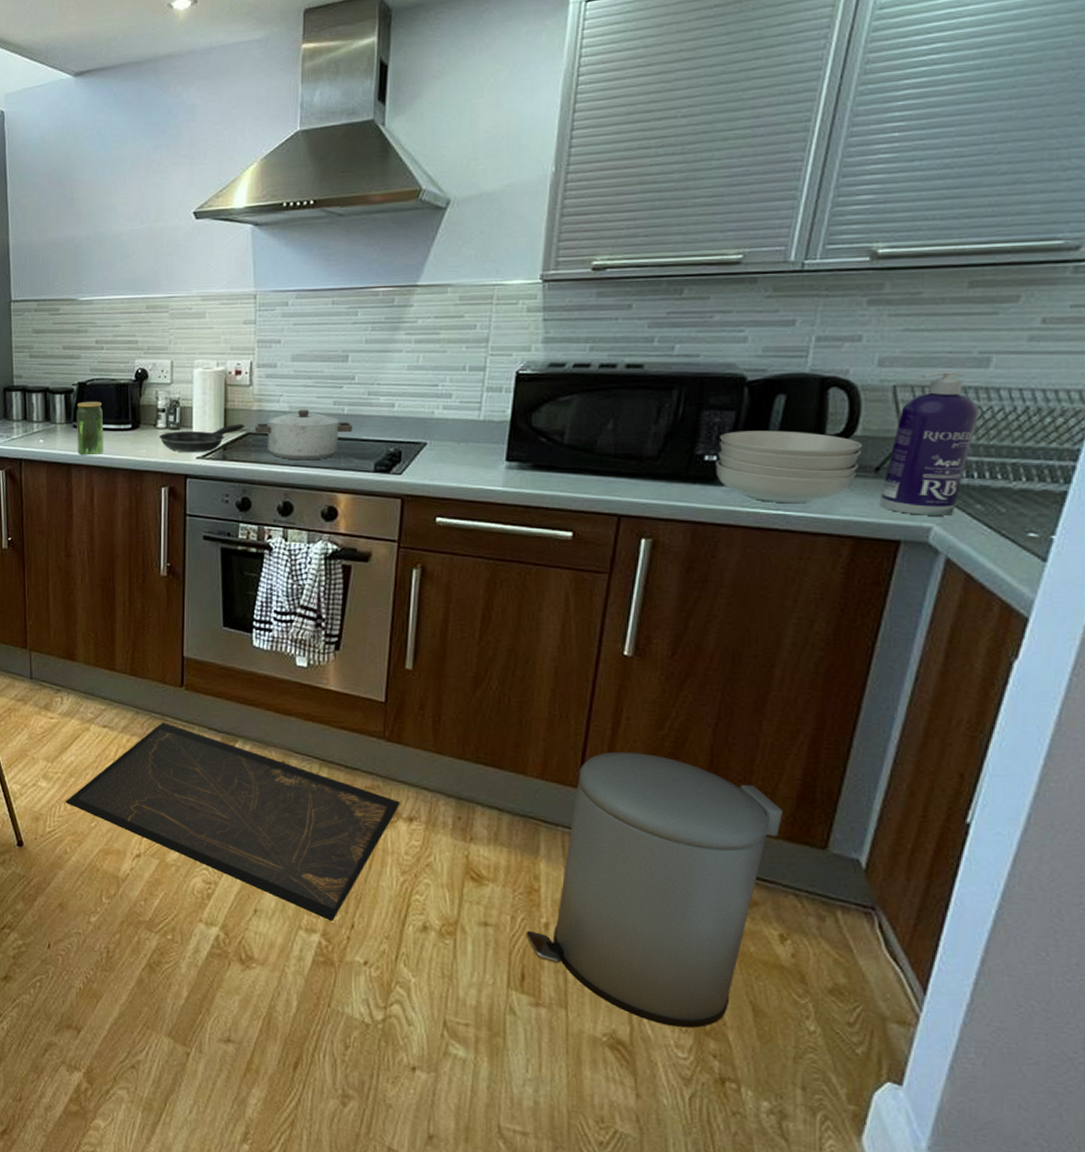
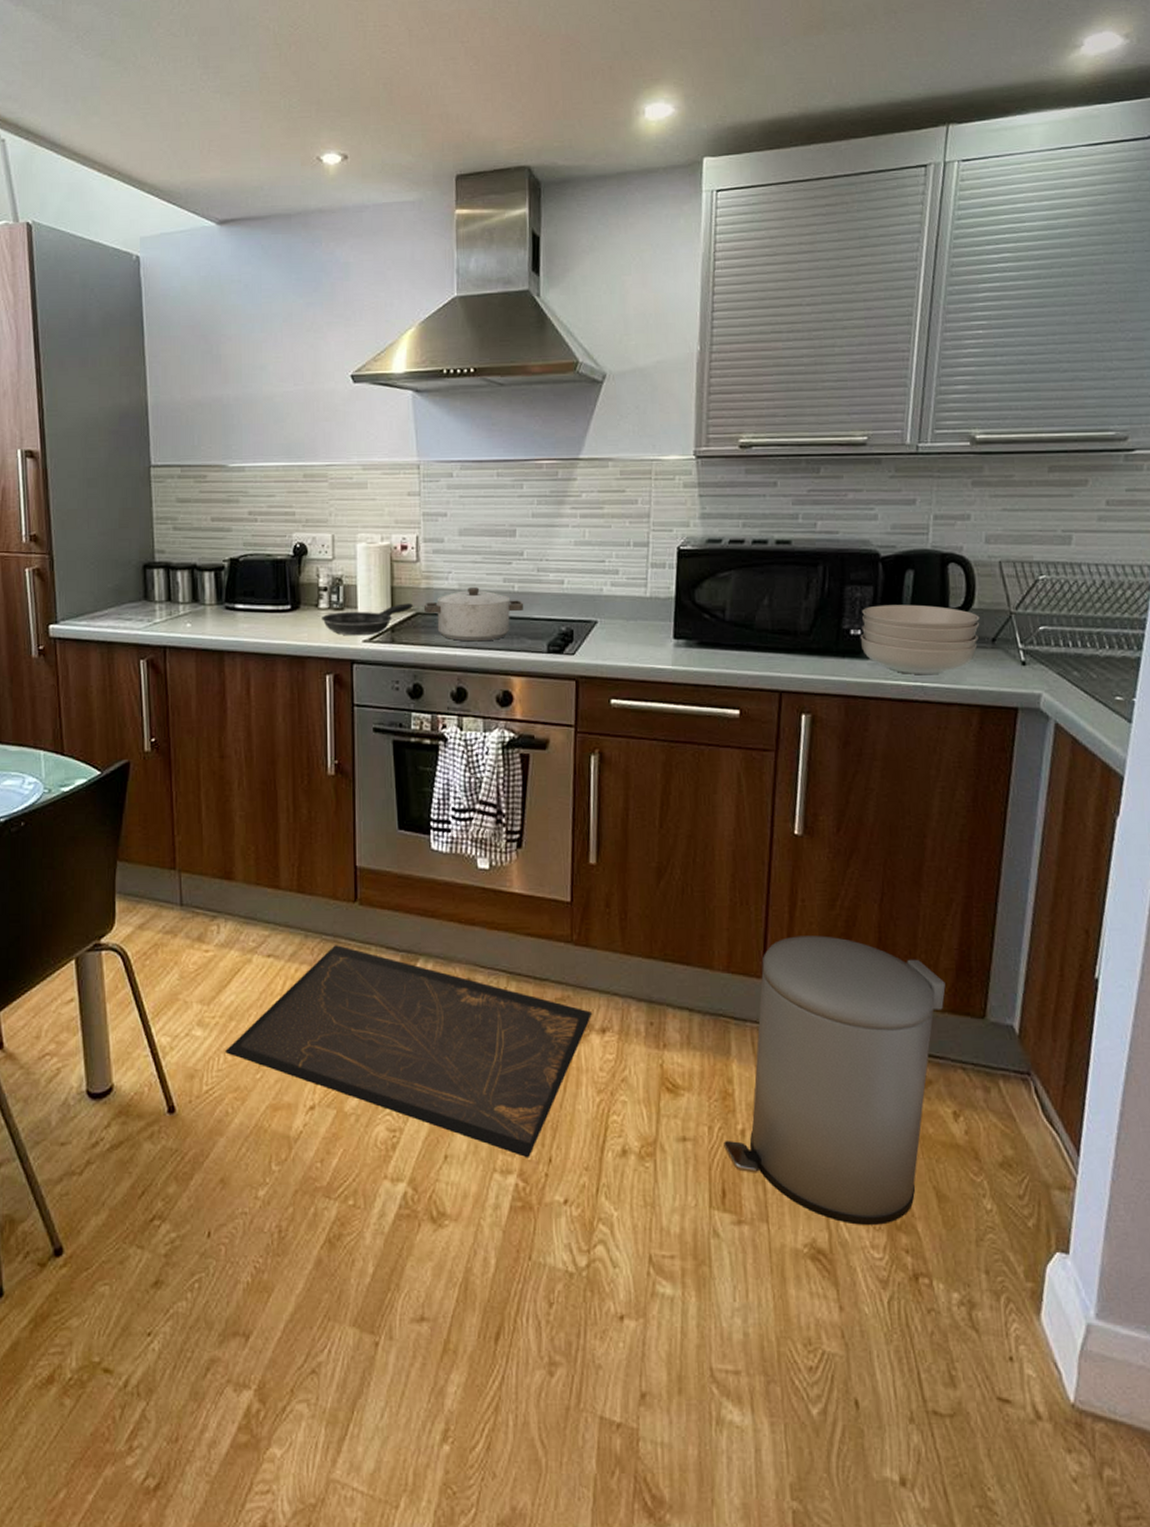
jar: present [76,401,104,455] -> none [228,579,261,641]
spray bottle: present [879,371,979,516] -> none [997,547,1068,683]

